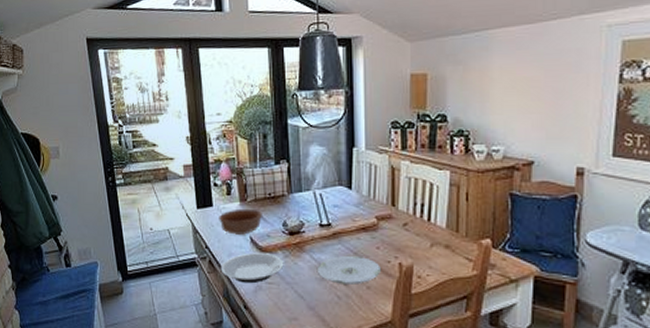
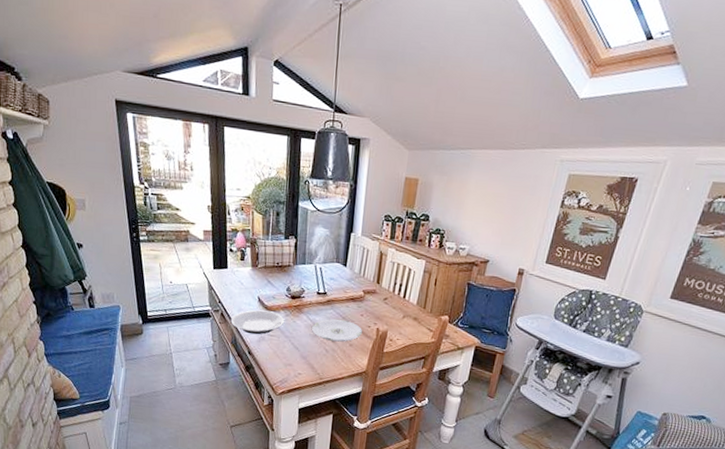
bowl: present [219,208,262,235] -> none [232,273,270,295]

